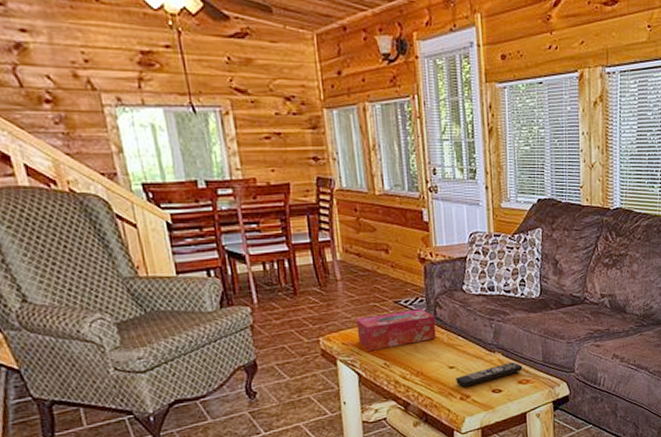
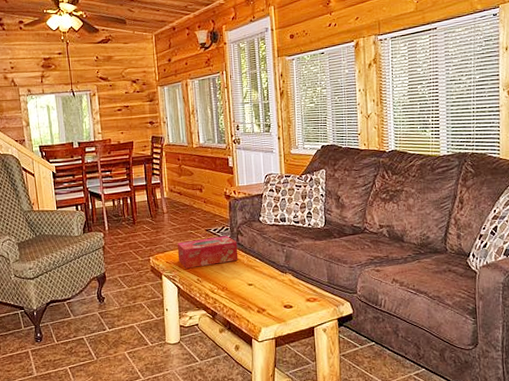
remote control: present [456,362,523,388] -> none [254,282,311,302]

